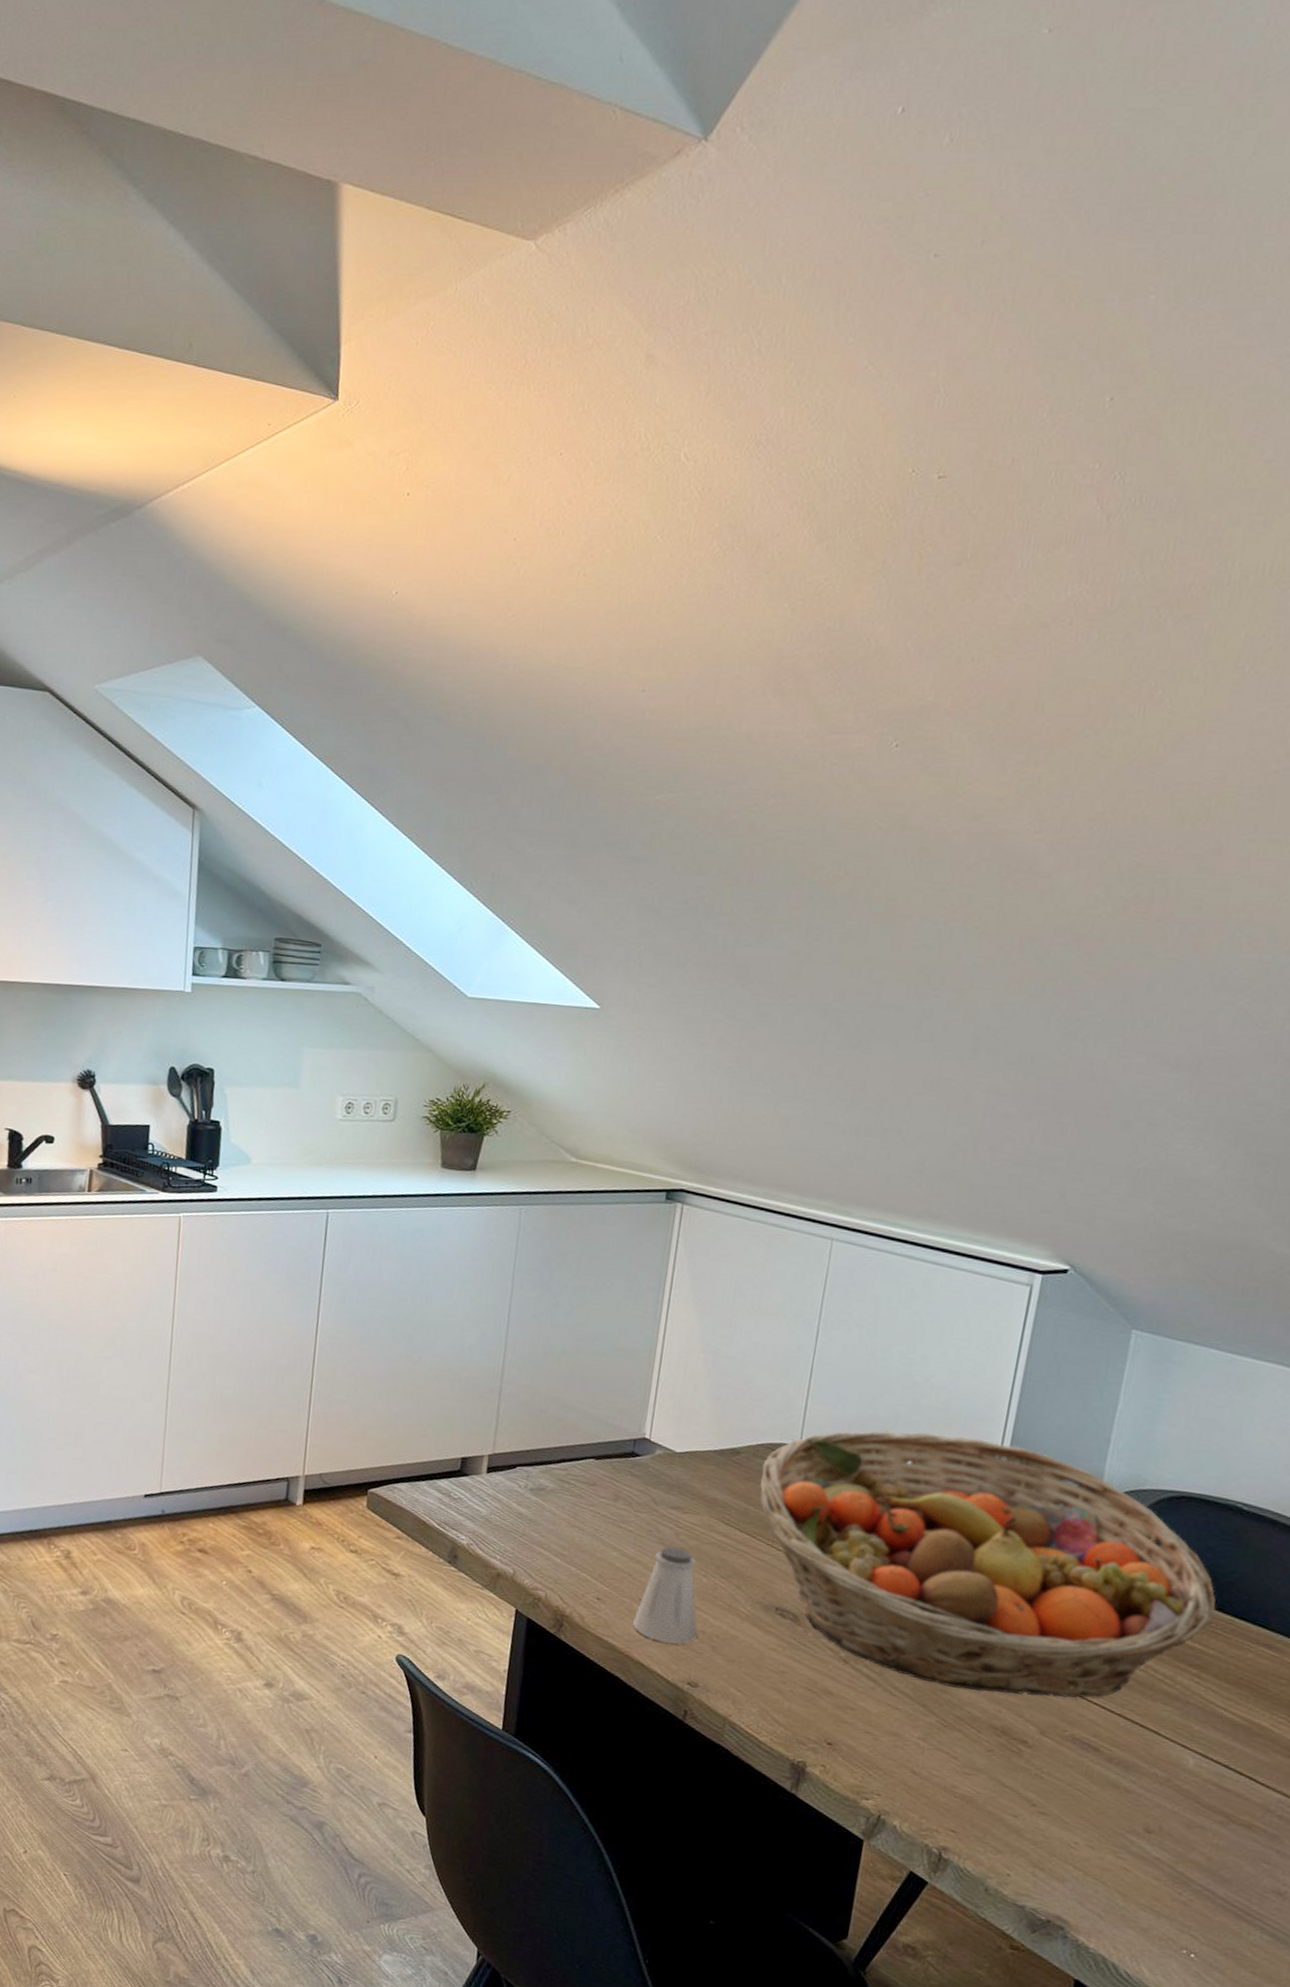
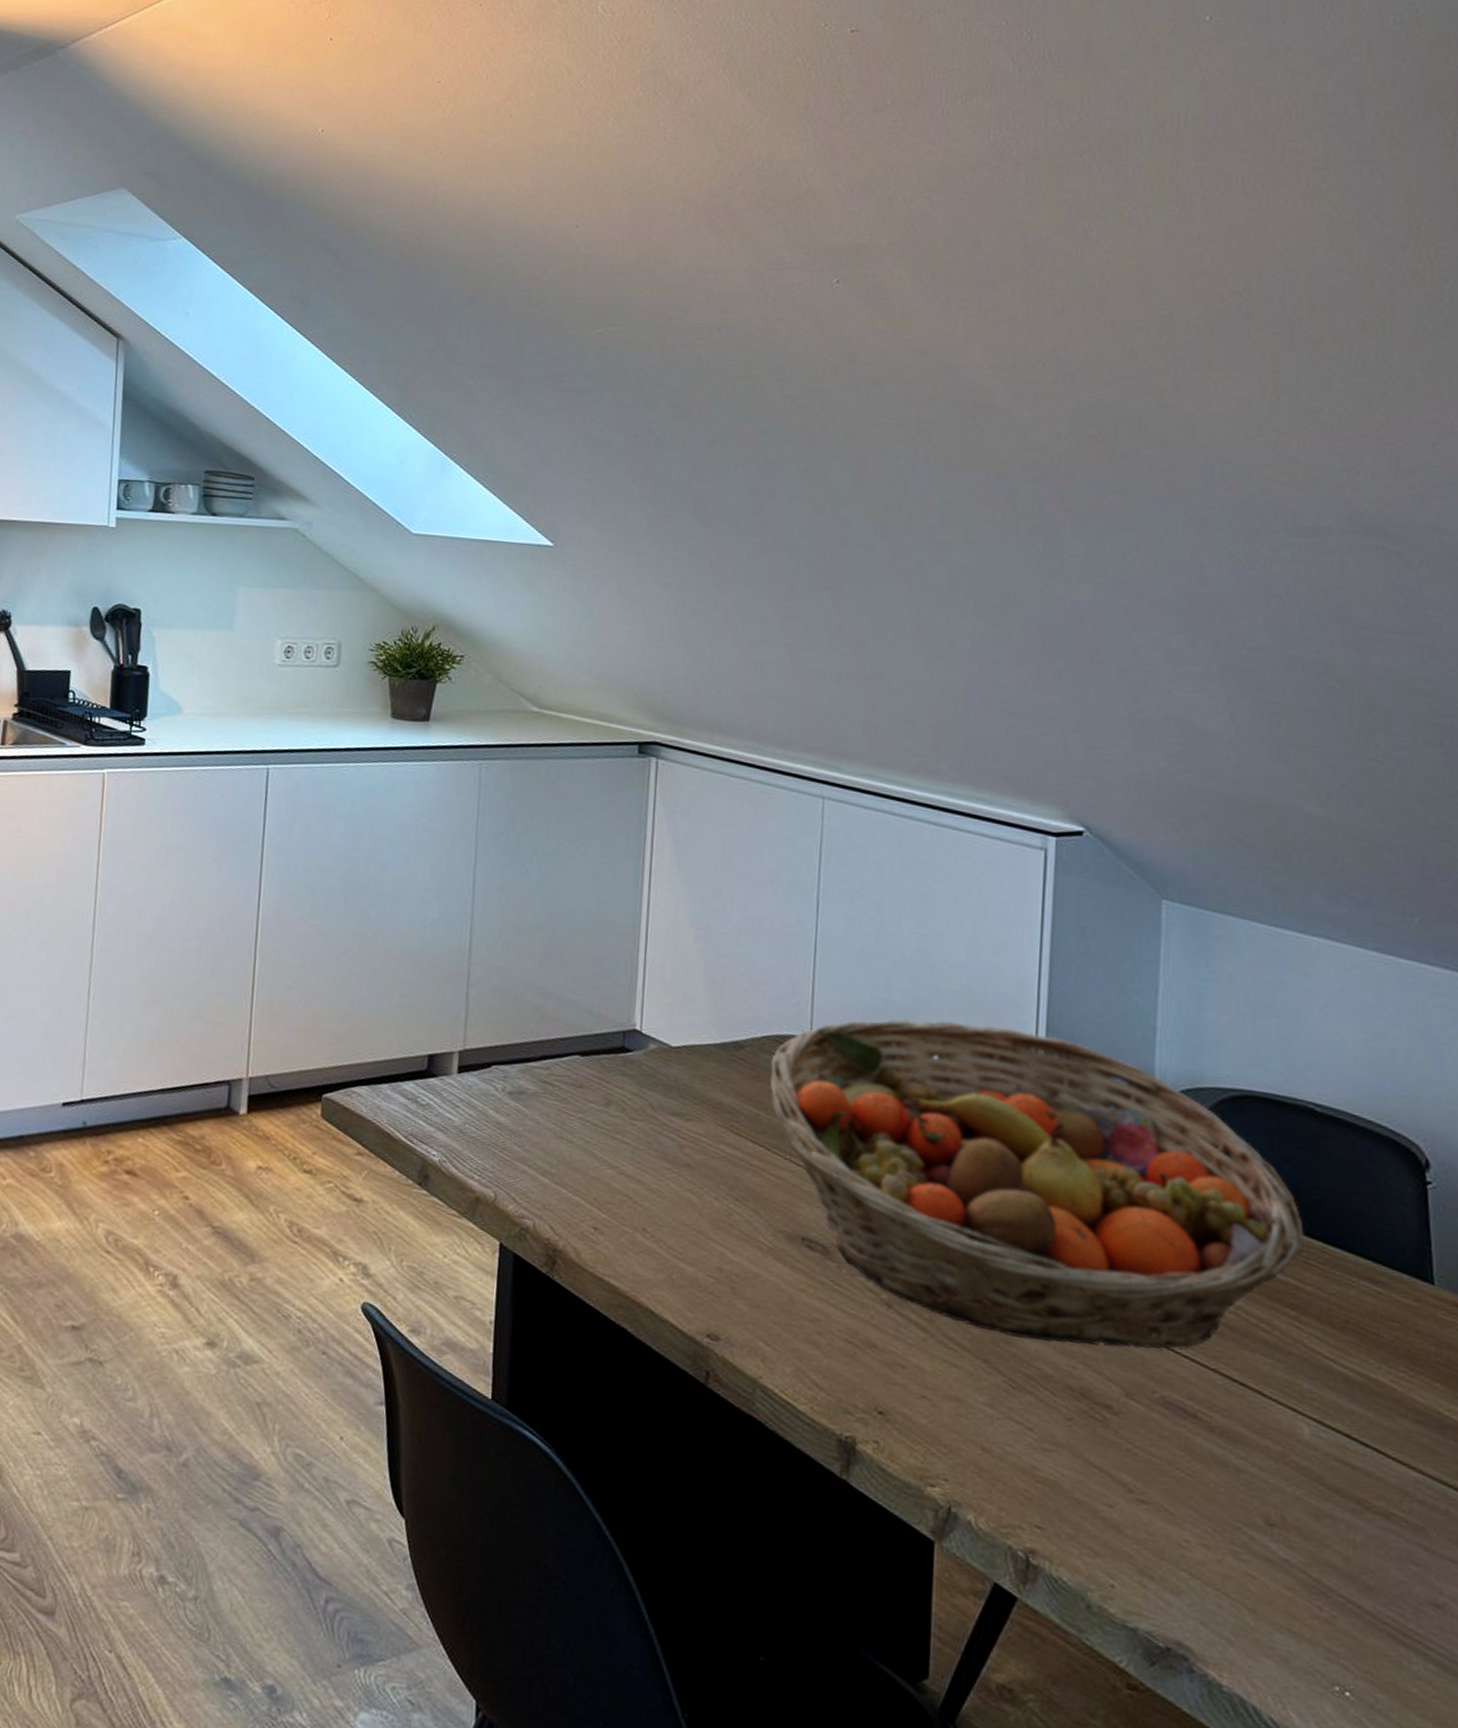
saltshaker: present [633,1546,698,1644] -> none [638,1161,714,1285]

